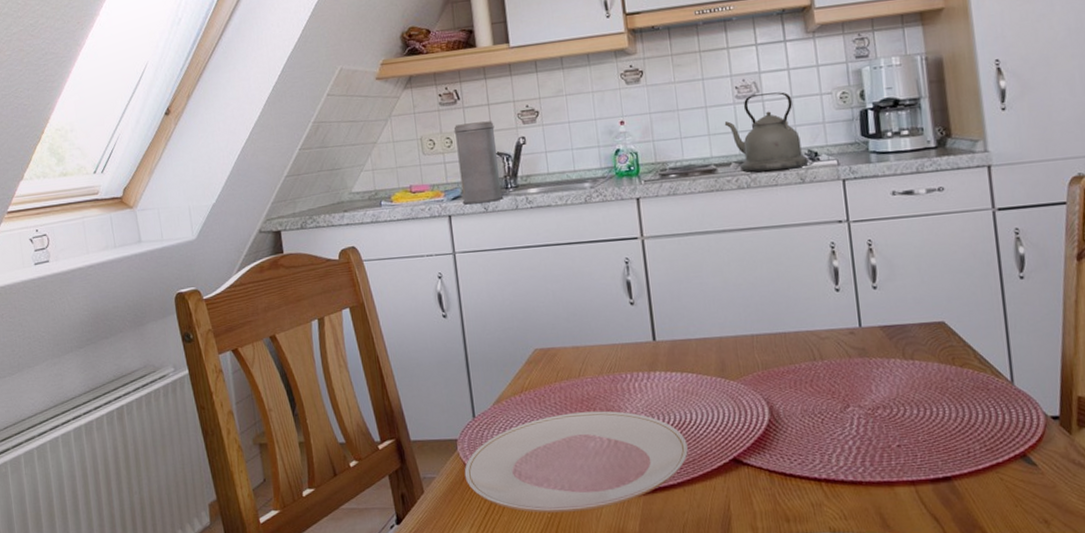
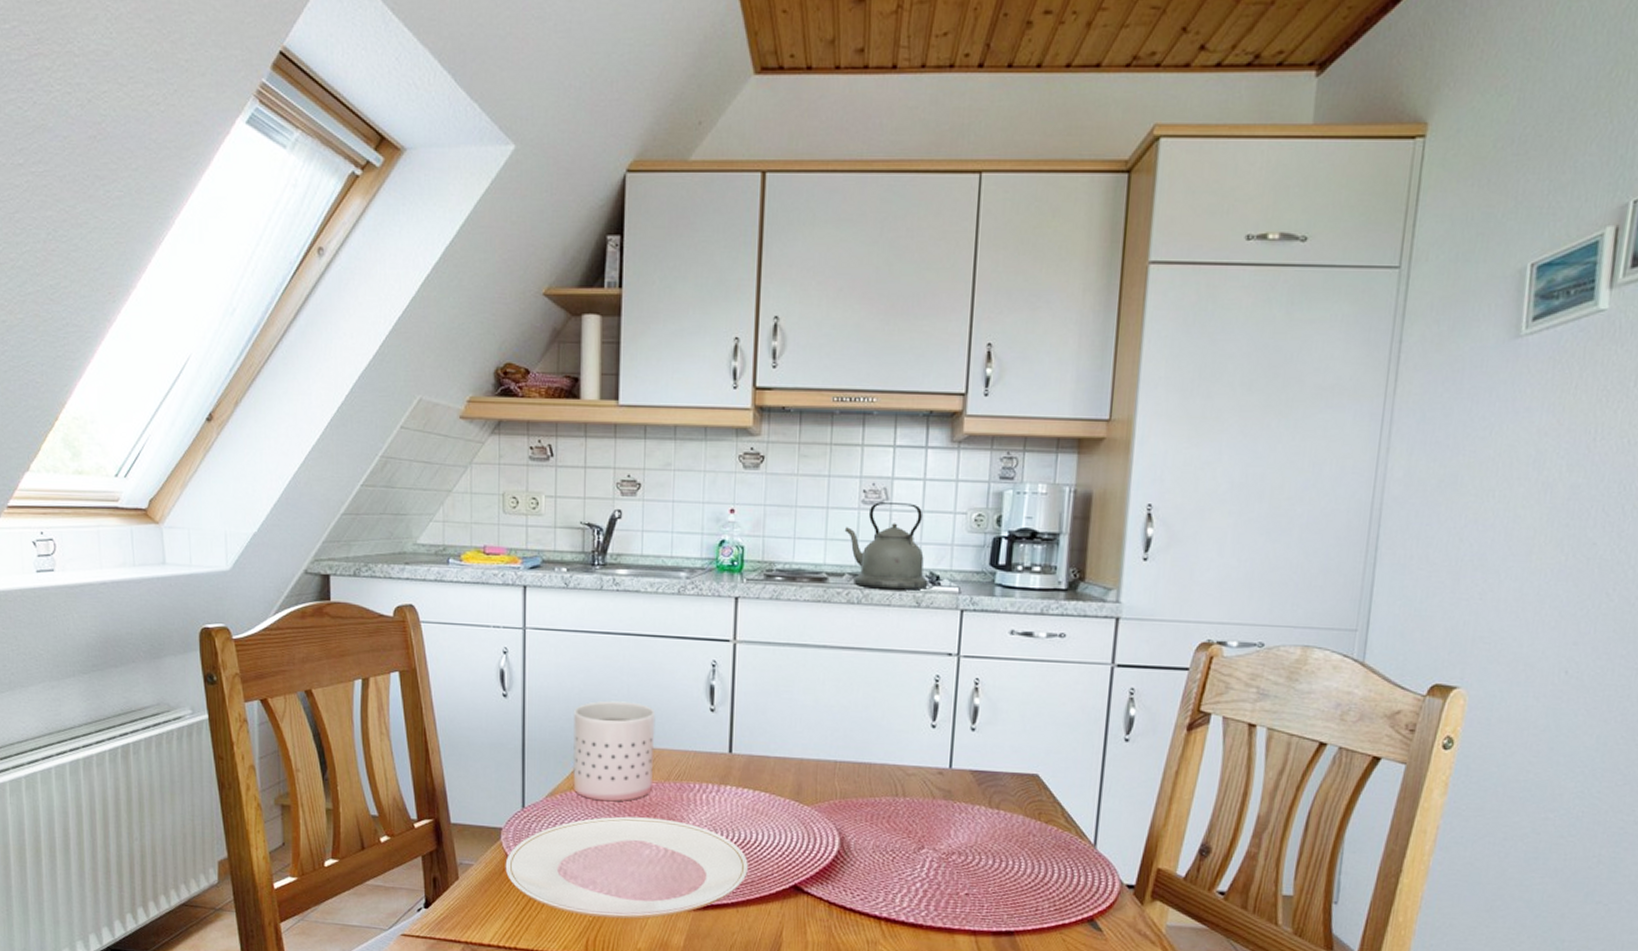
canister: present [453,121,504,205] -> none [541,485,589,578]
mug: none [507,306,588,402] -> present [573,700,656,802]

